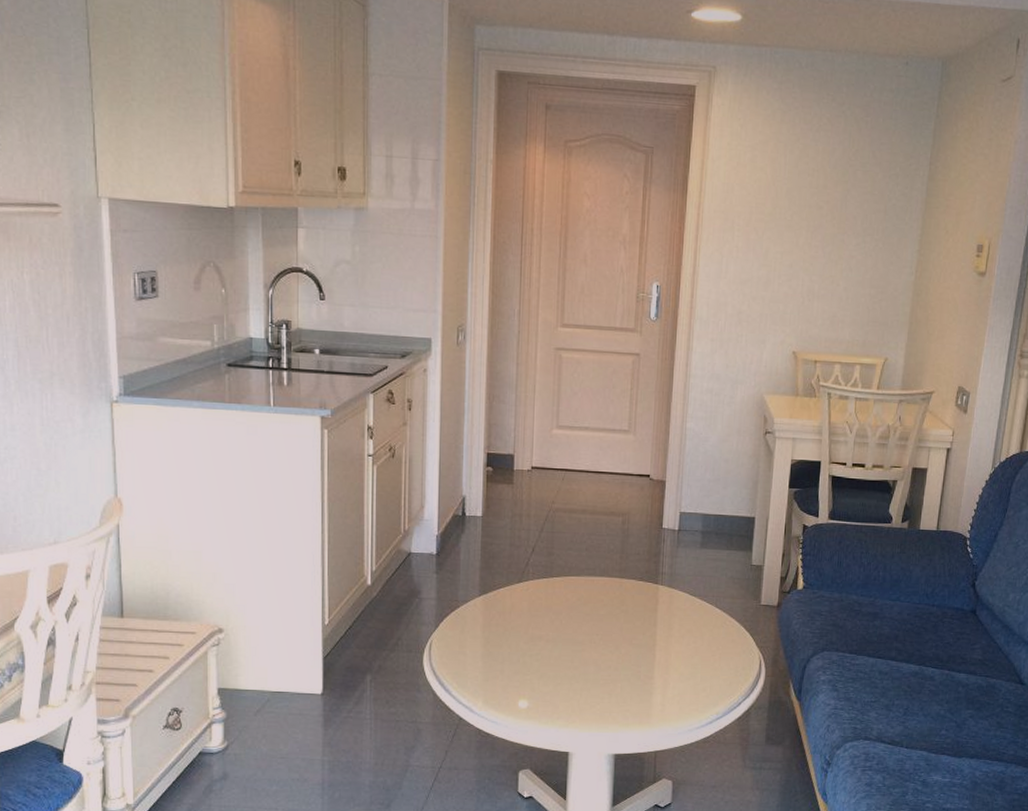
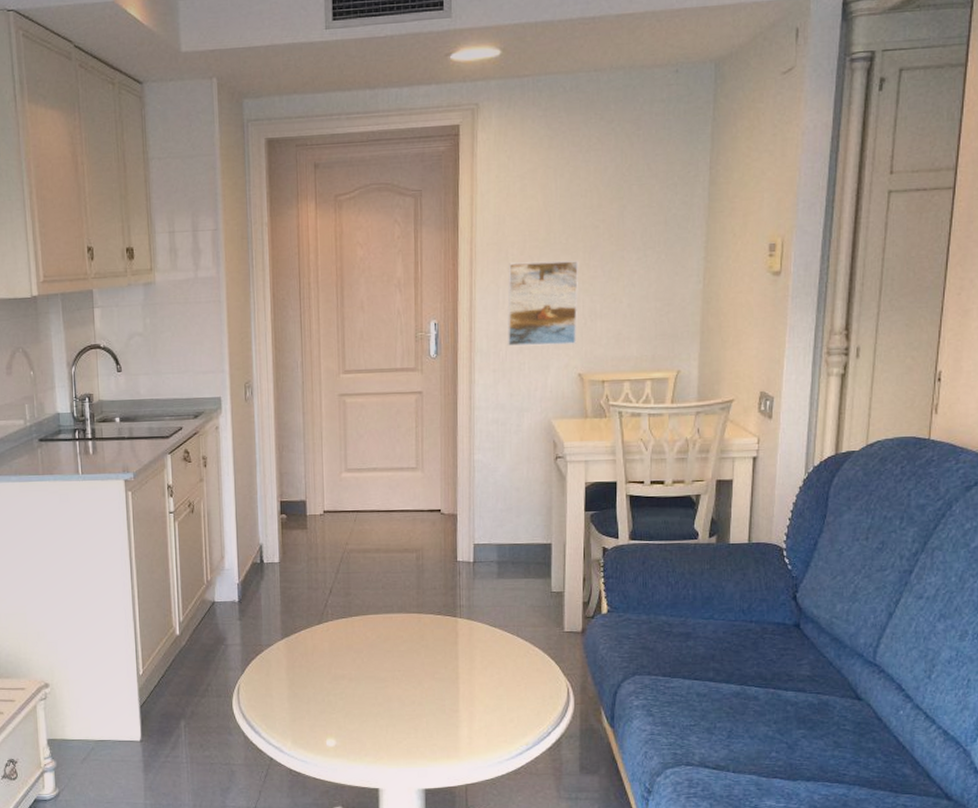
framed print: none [727,233,802,321] -> present [507,260,579,347]

